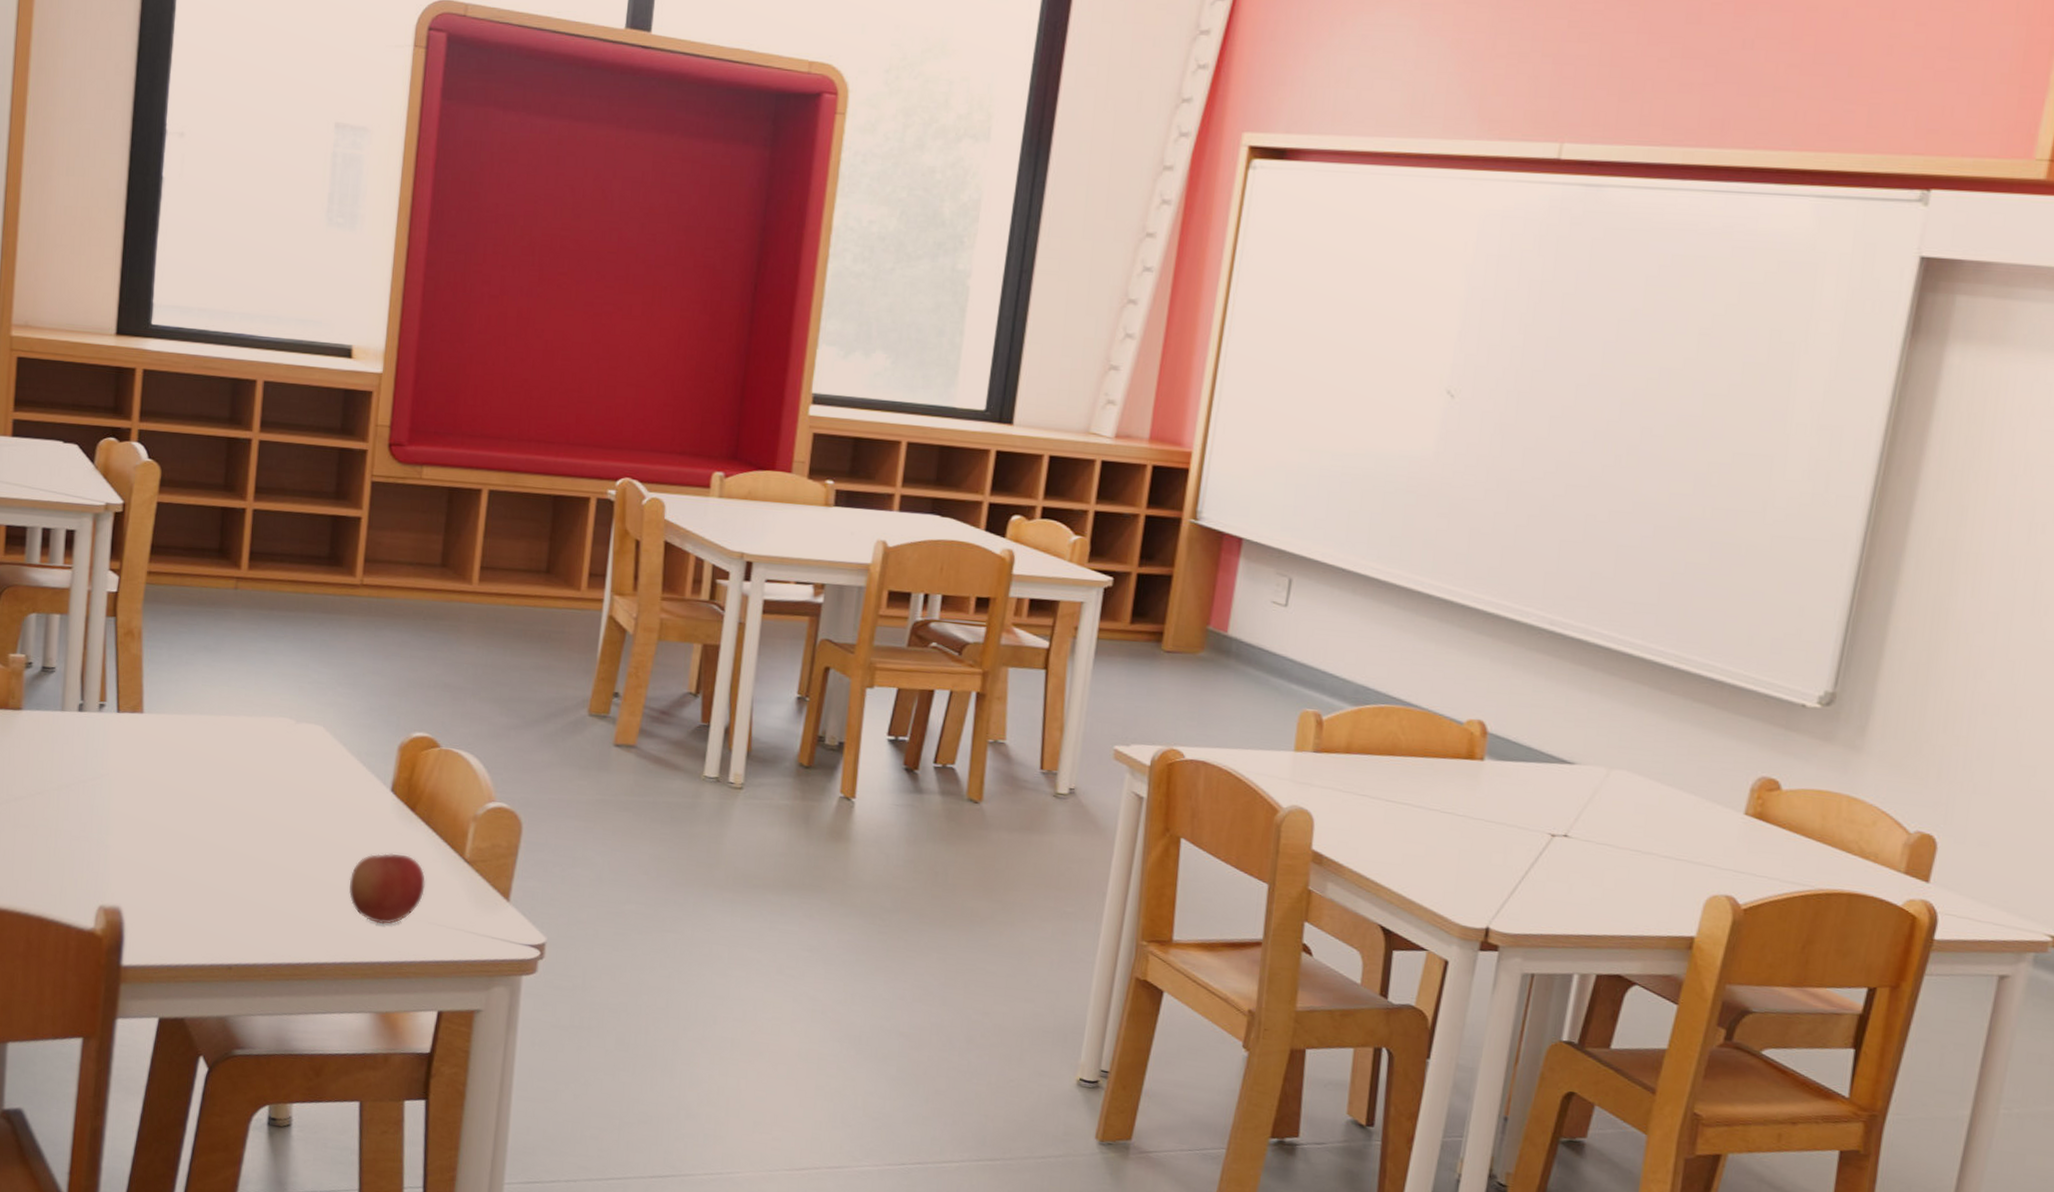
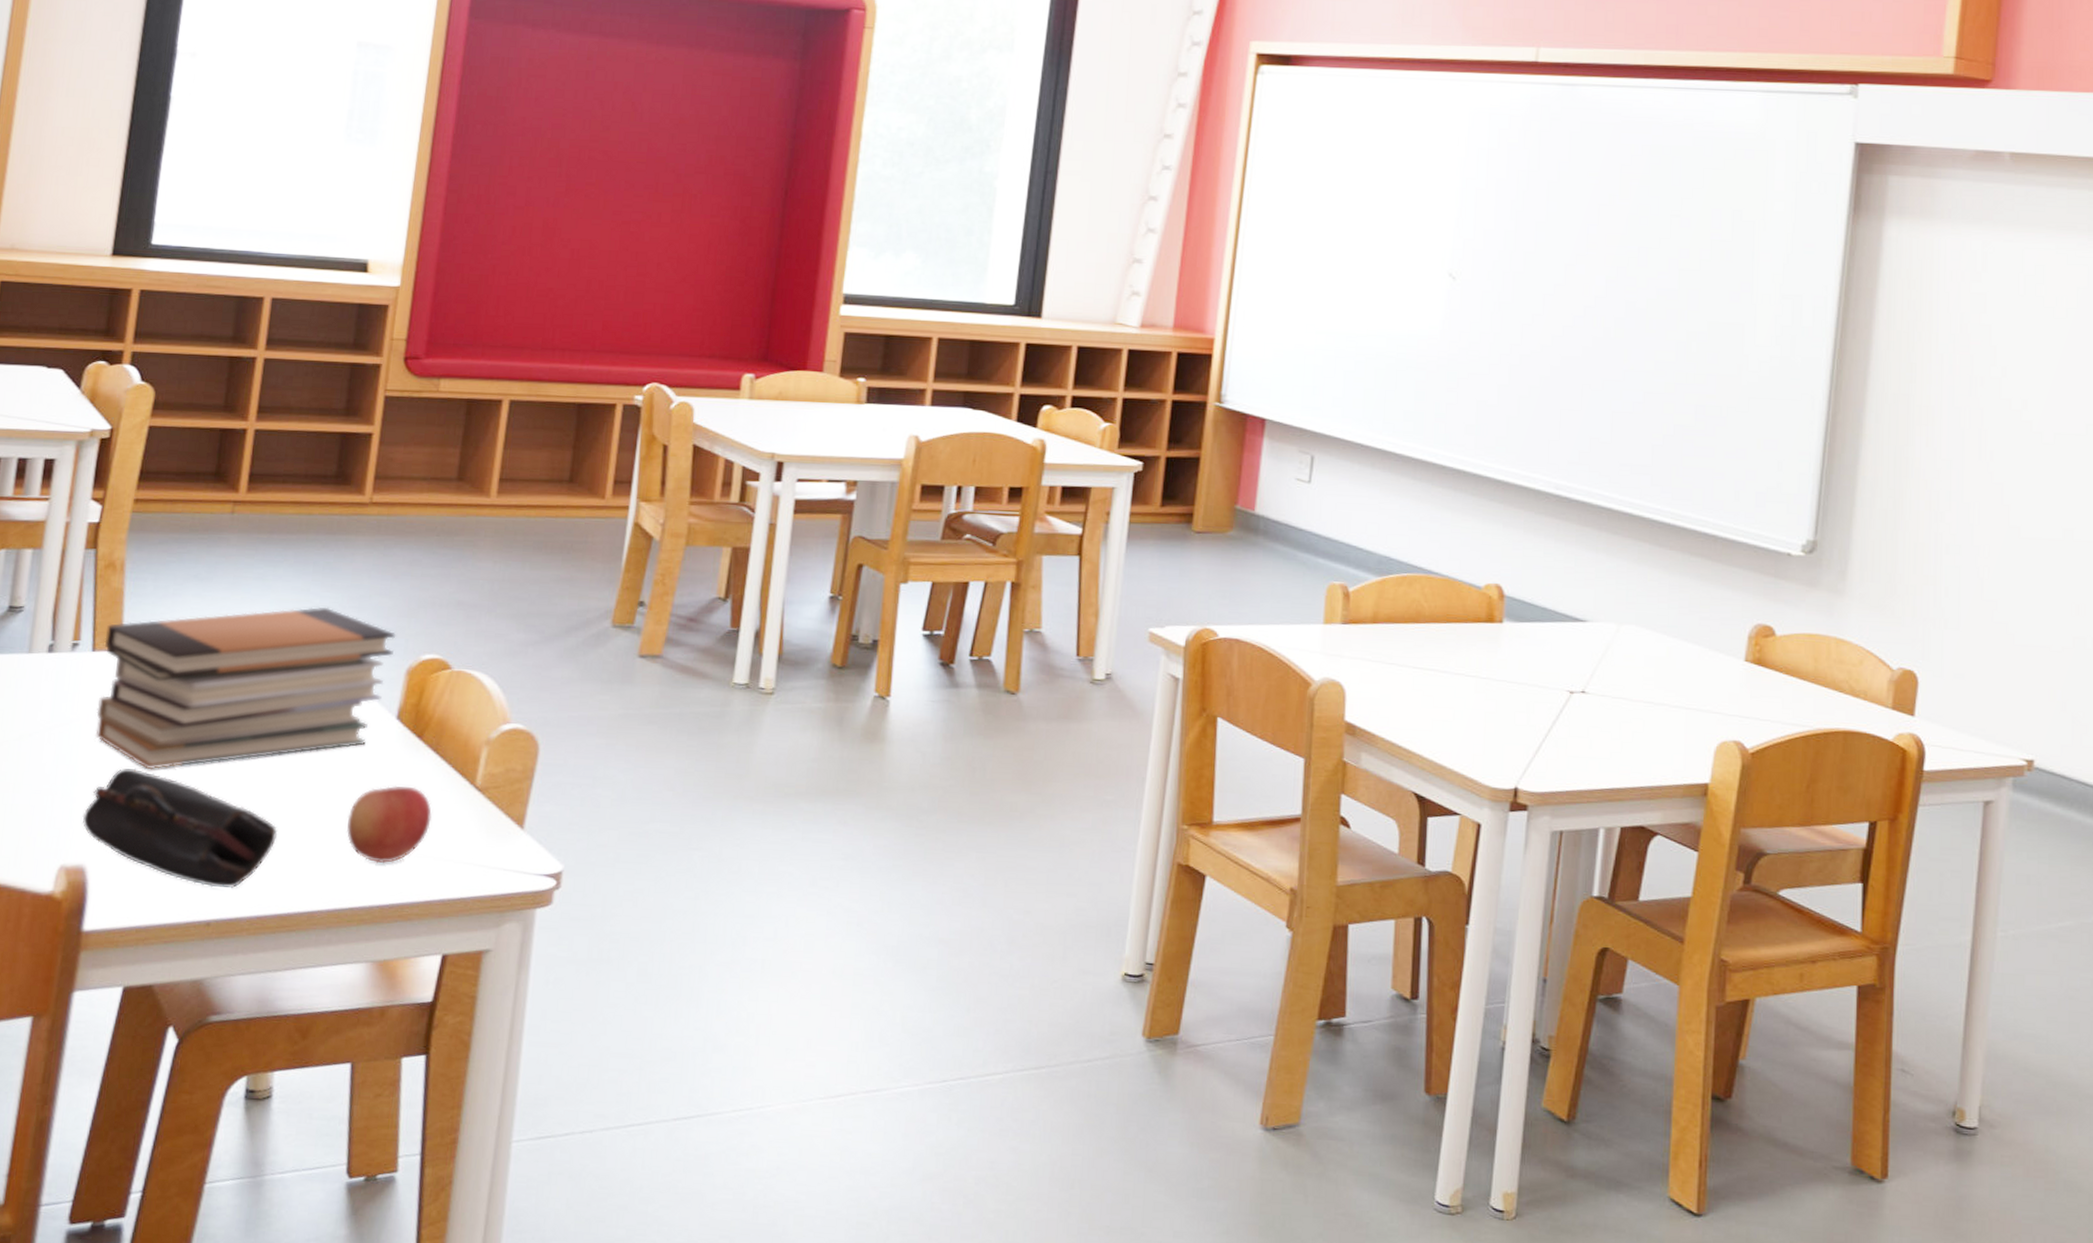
pencil case: none [116,821,288,938] -> present [82,768,278,889]
book stack: none [123,682,389,825] -> present [95,607,396,770]

